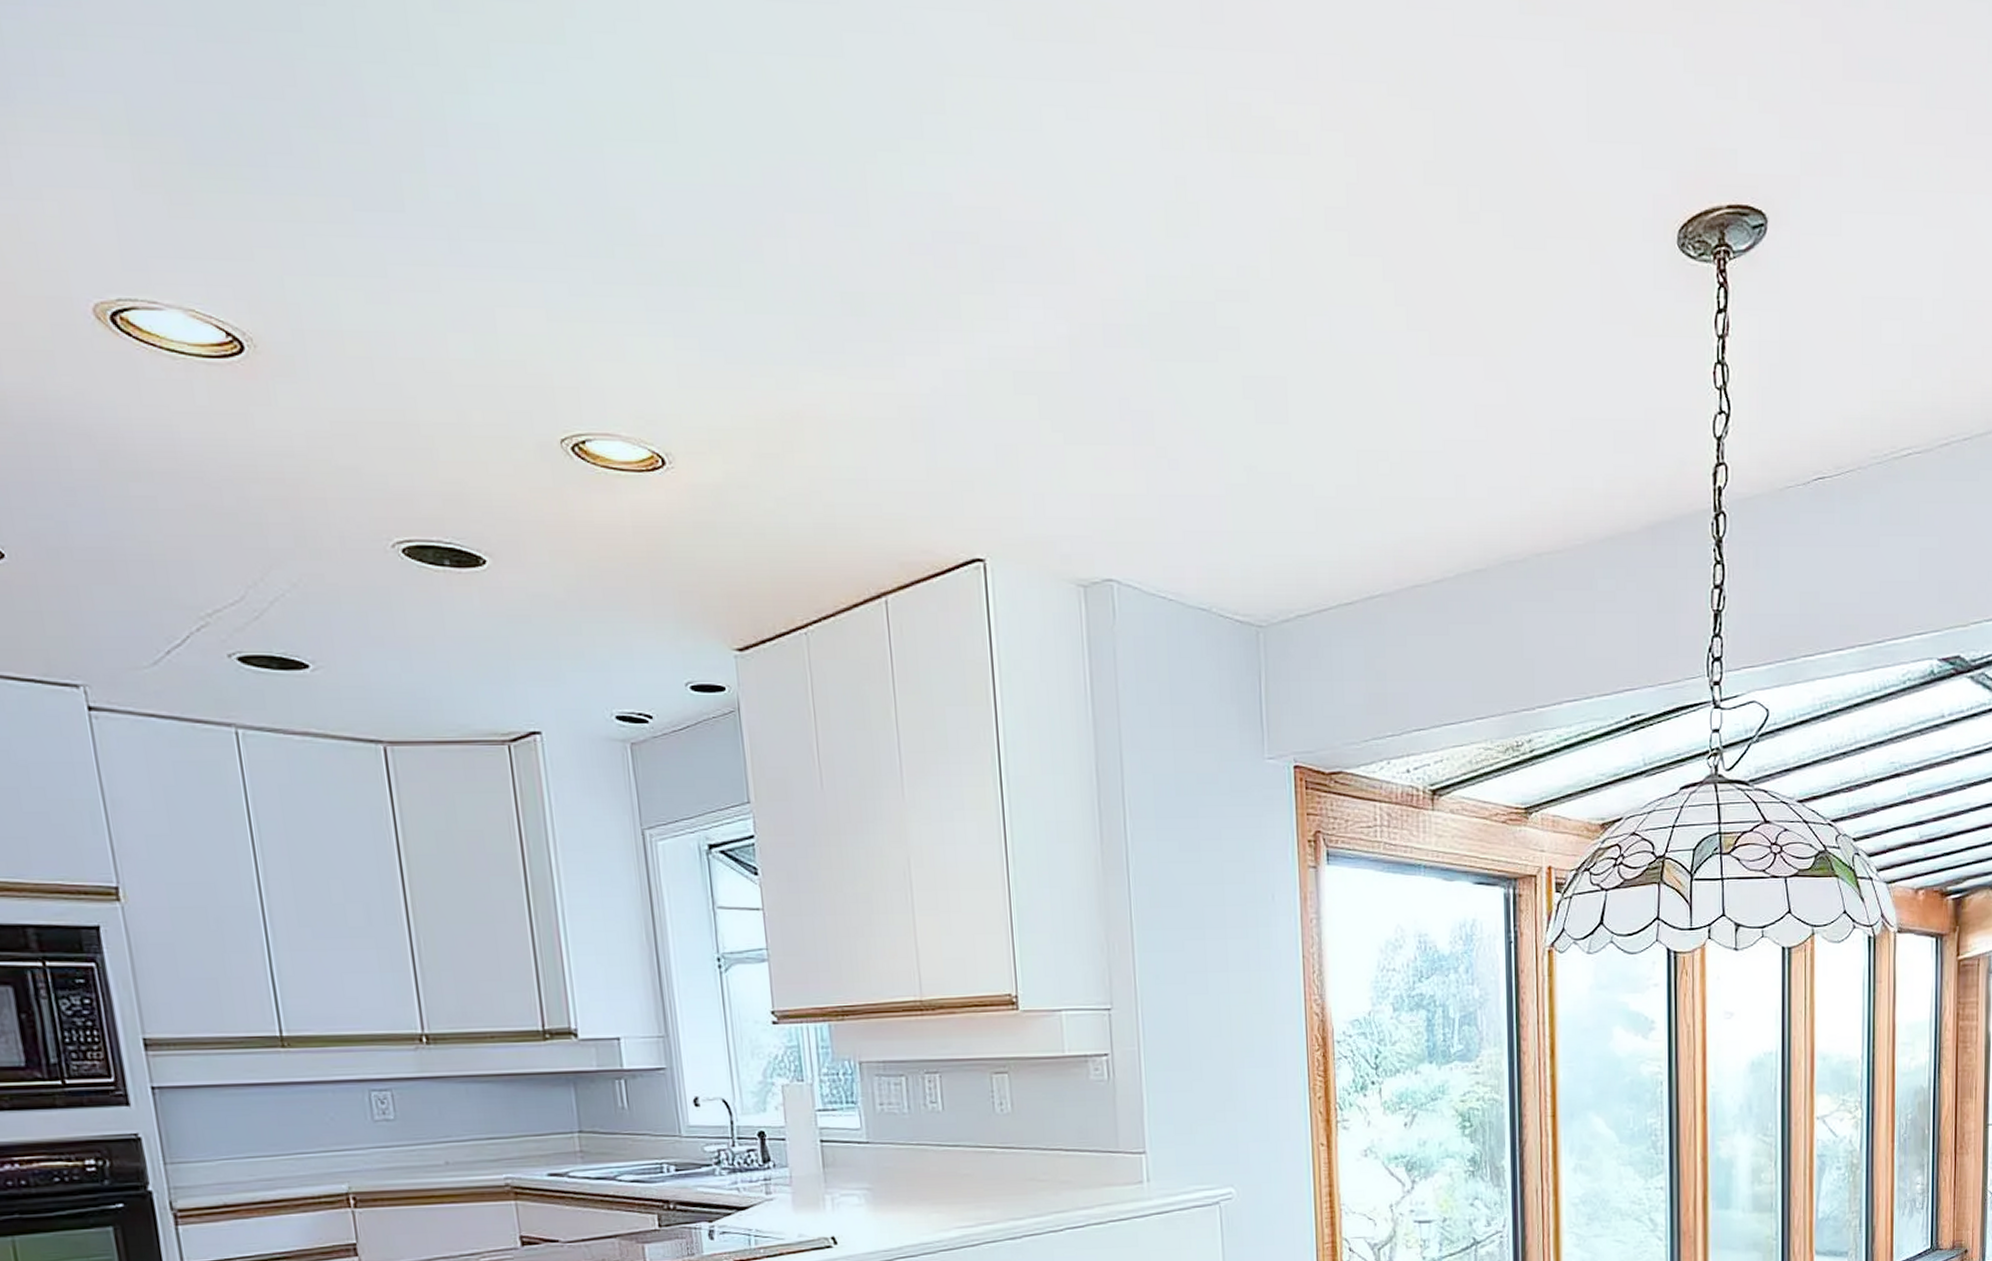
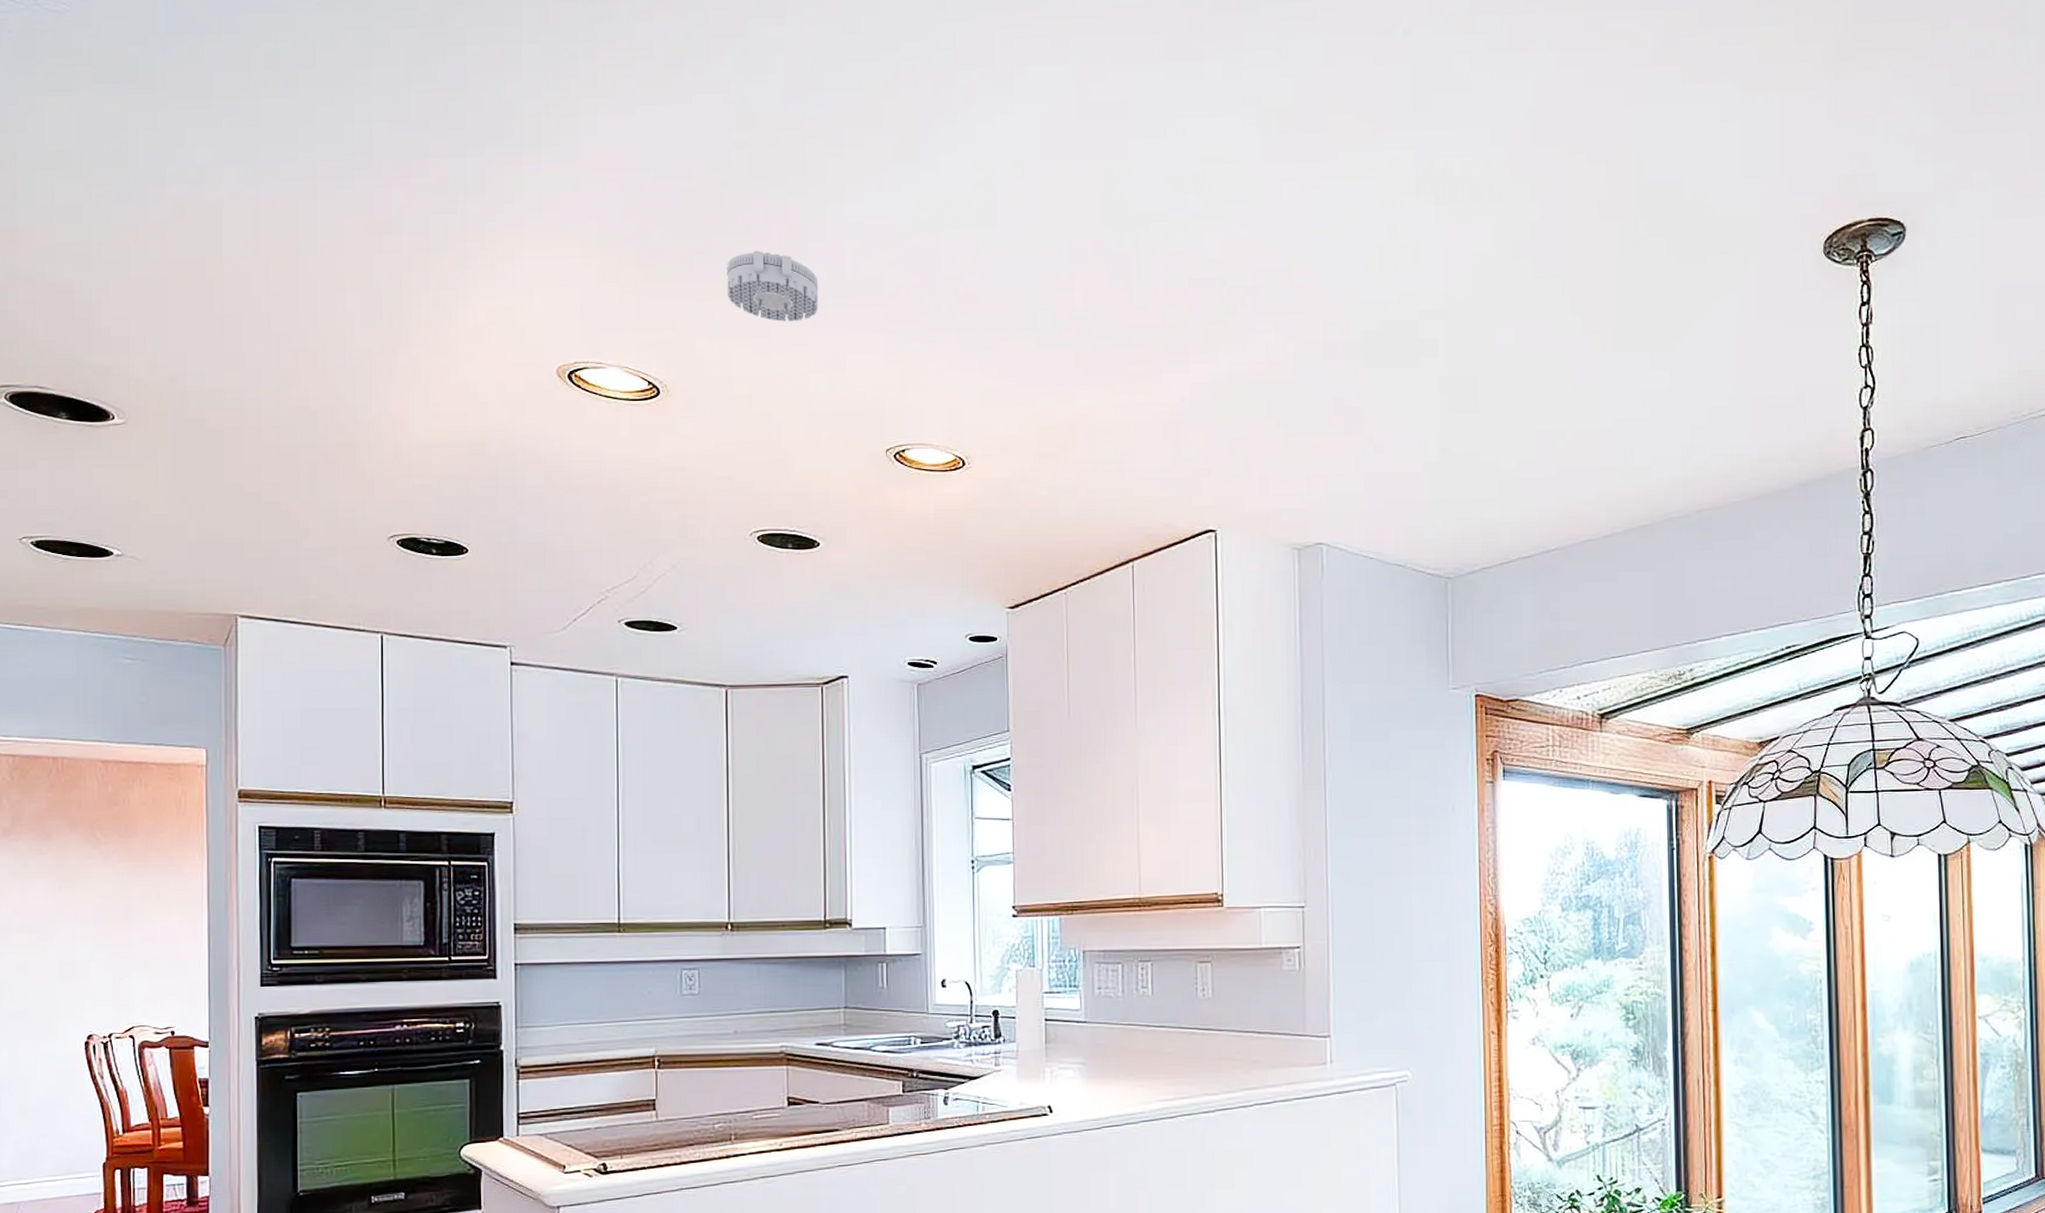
smoke detector: none [315,154,450,260] -> present [727,250,819,322]

